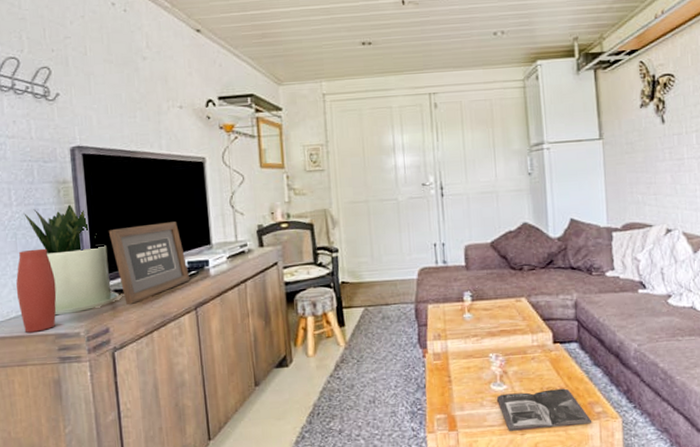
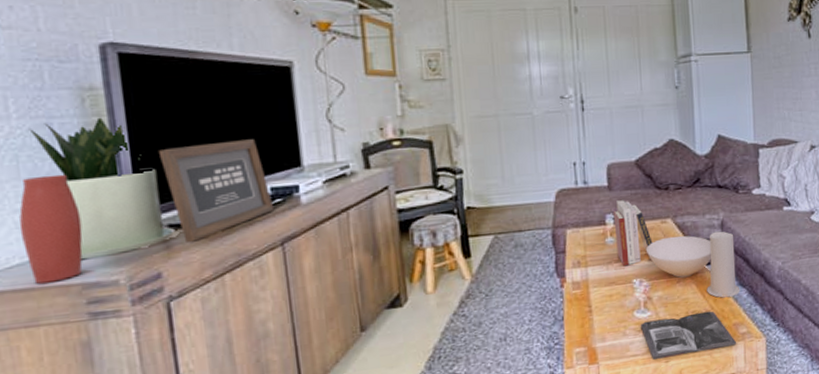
books: none [470,279,508,341] -> present [613,200,653,267]
bowl: none [502,314,566,355] -> present [647,235,712,278]
candle: none [561,311,595,377] -> present [706,231,740,298]

